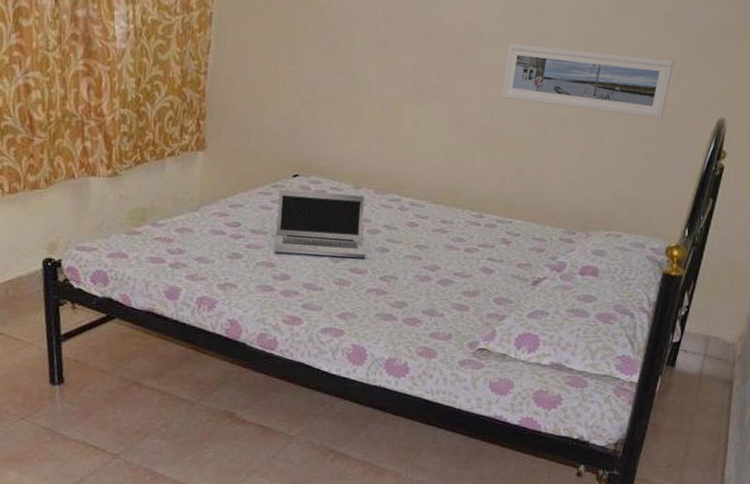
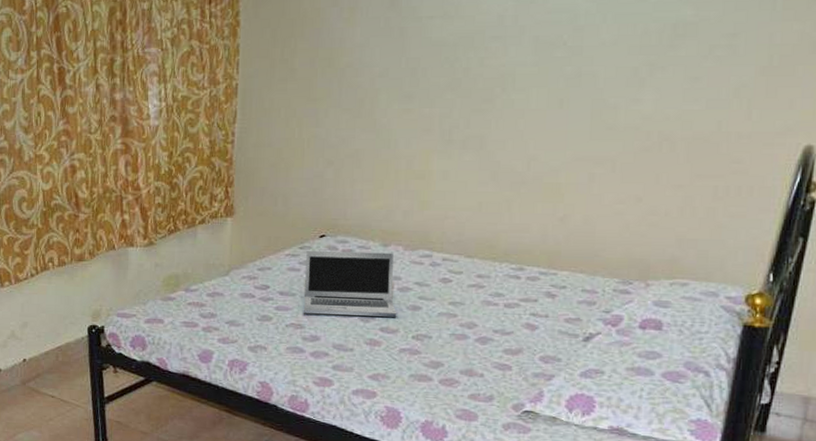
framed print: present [501,42,674,119] -> none [538,84,743,152]

